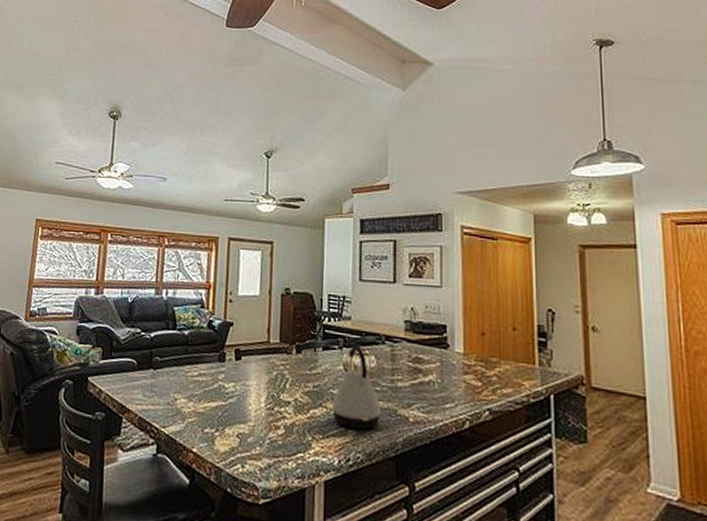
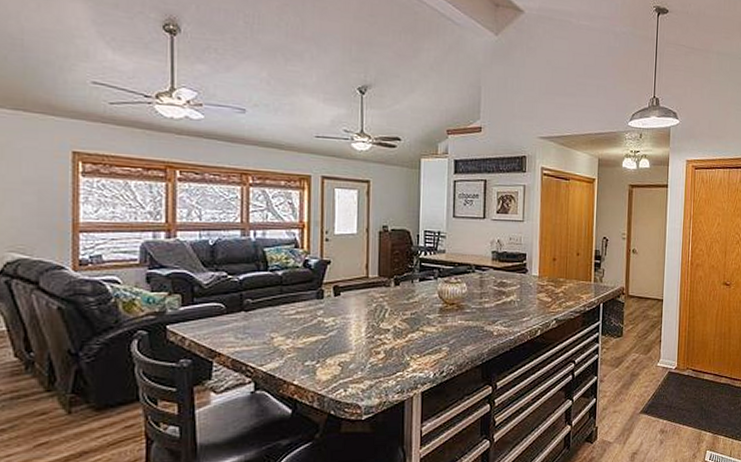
kettle: present [331,345,381,430] -> none [427,275,471,346]

